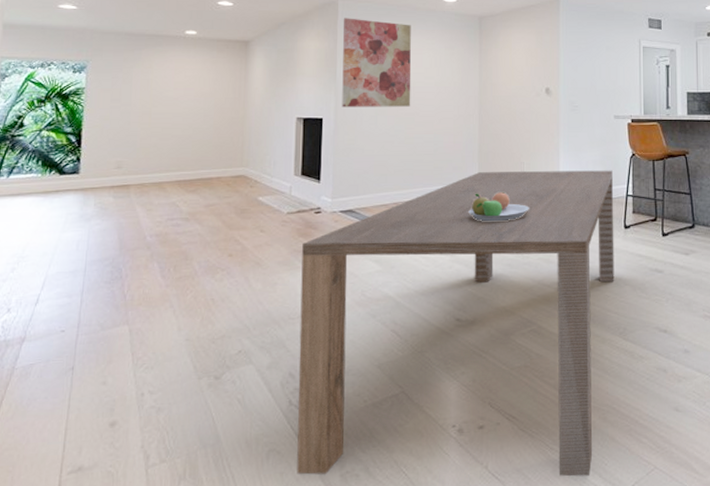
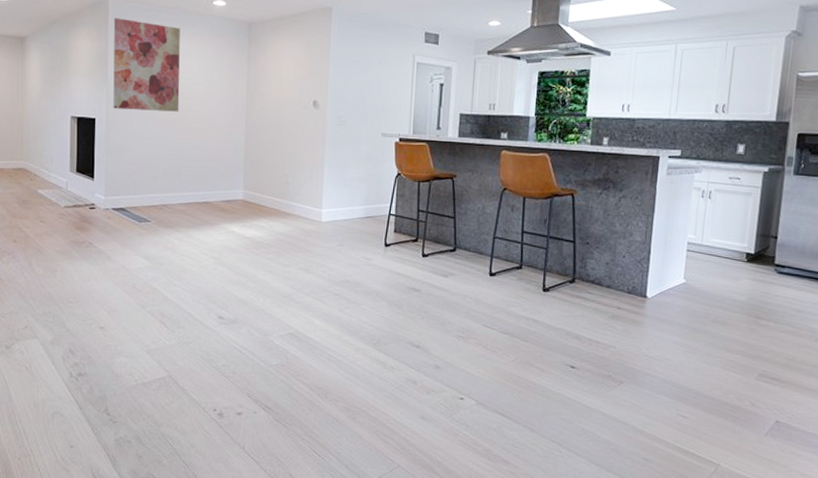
dining table: present [297,170,615,477] -> none [77,181,377,466]
fruit bowl: present [468,191,529,222] -> none [233,201,292,230]

